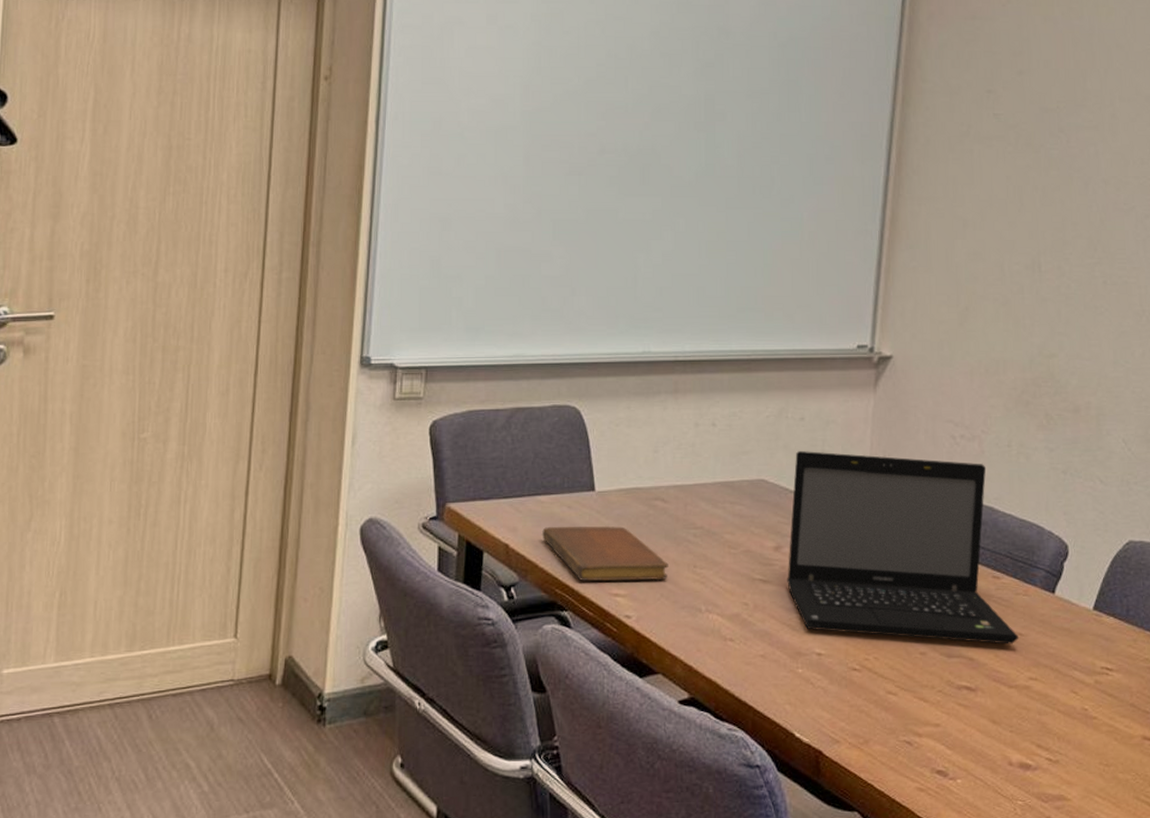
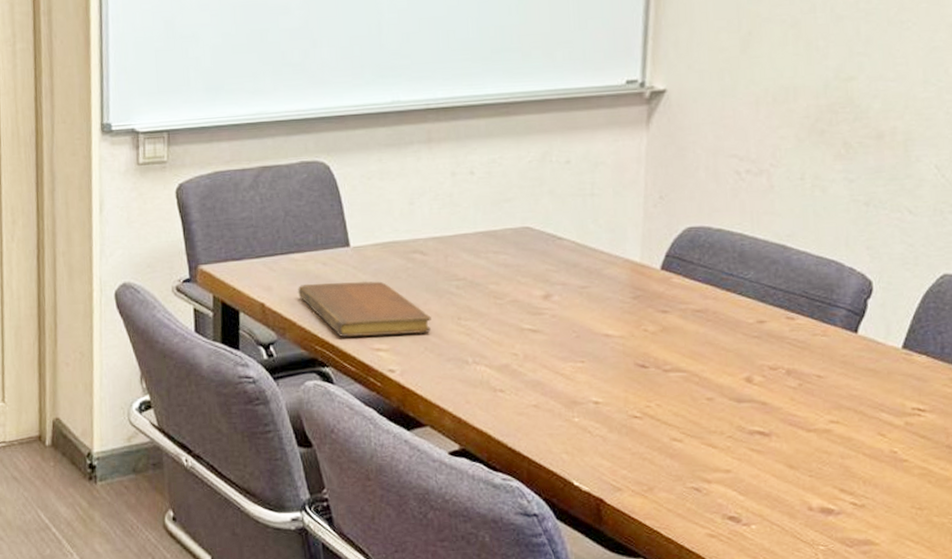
laptop: present [787,451,1018,645] -> none [558,195,817,387]

